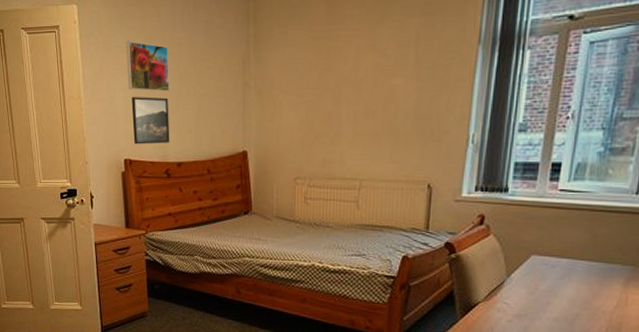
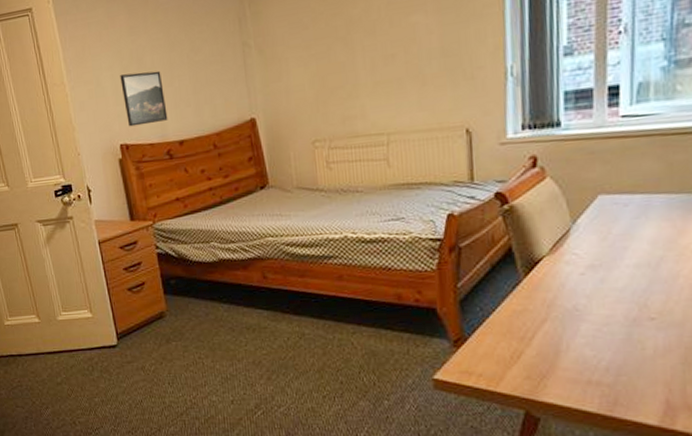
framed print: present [125,41,170,92] -> none [106,13,161,67]

